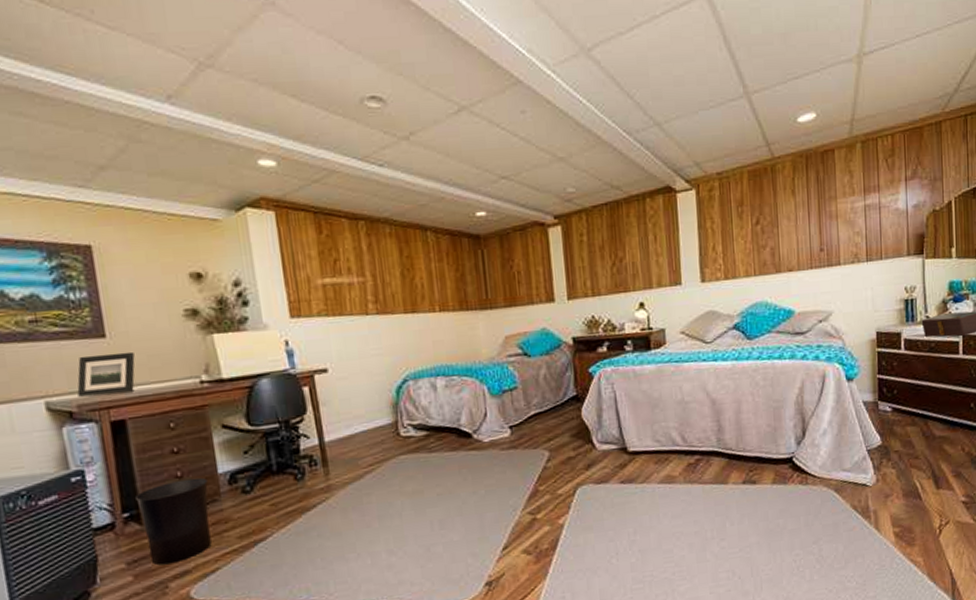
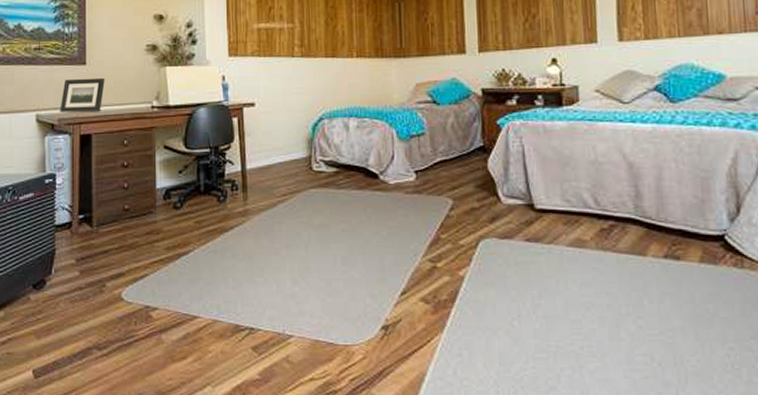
waste bin: present [135,477,212,565] -> none [90,190,147,265]

